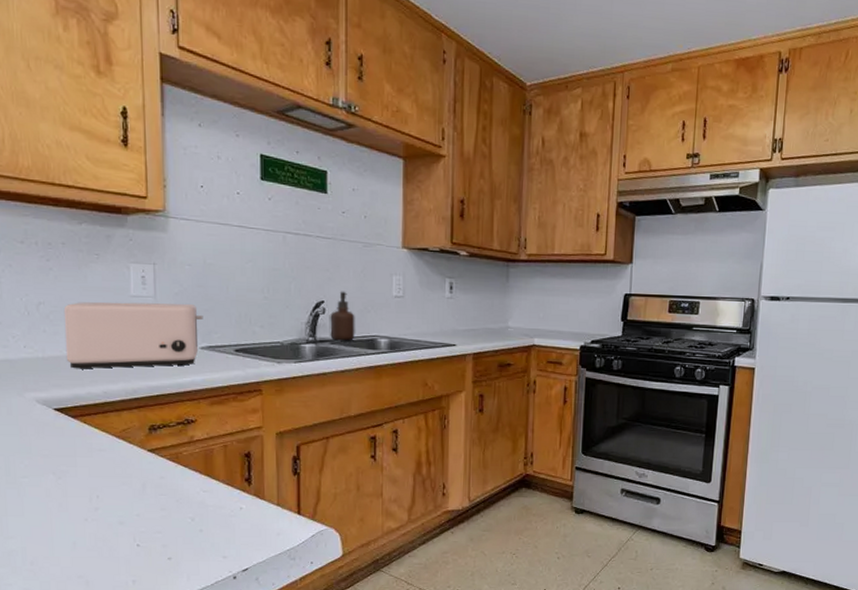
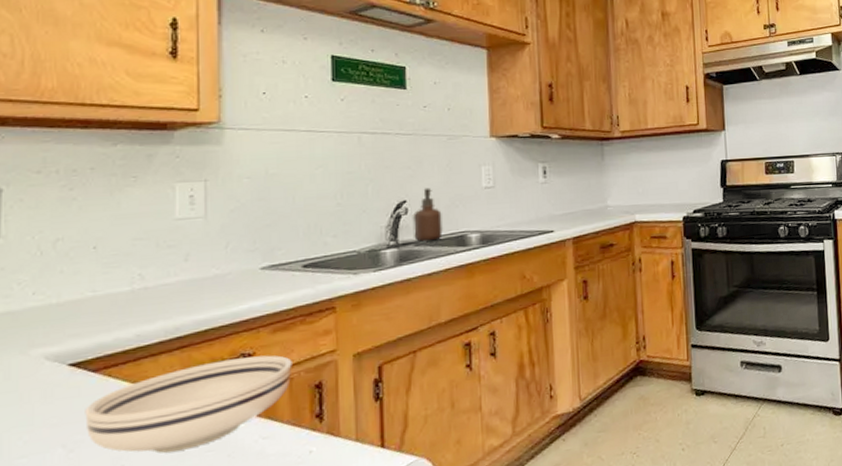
toaster: present [63,302,203,369] -> none [88,219,265,313]
bowl: none [68,422,227,491] -> present [85,355,292,453]

